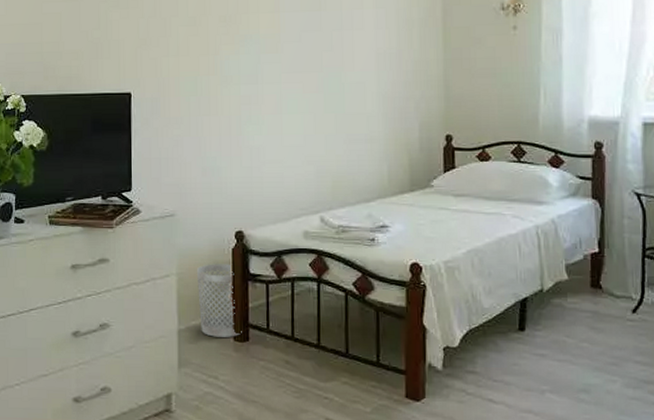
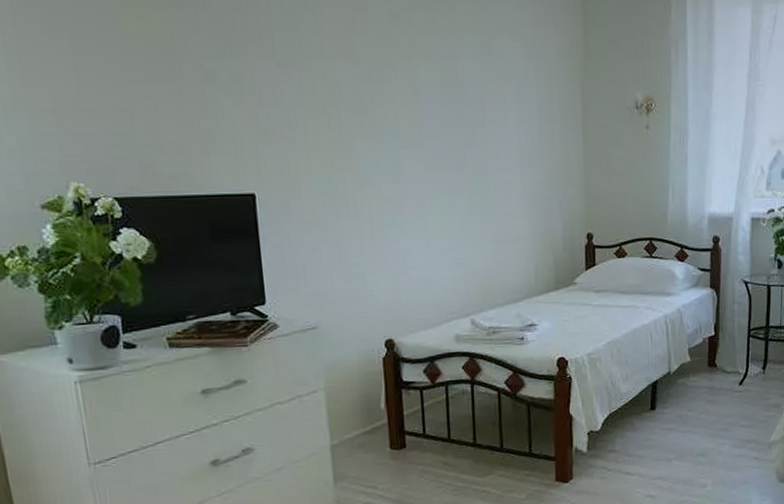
wastebasket: present [196,264,242,337] -> none [346,373,398,448]

